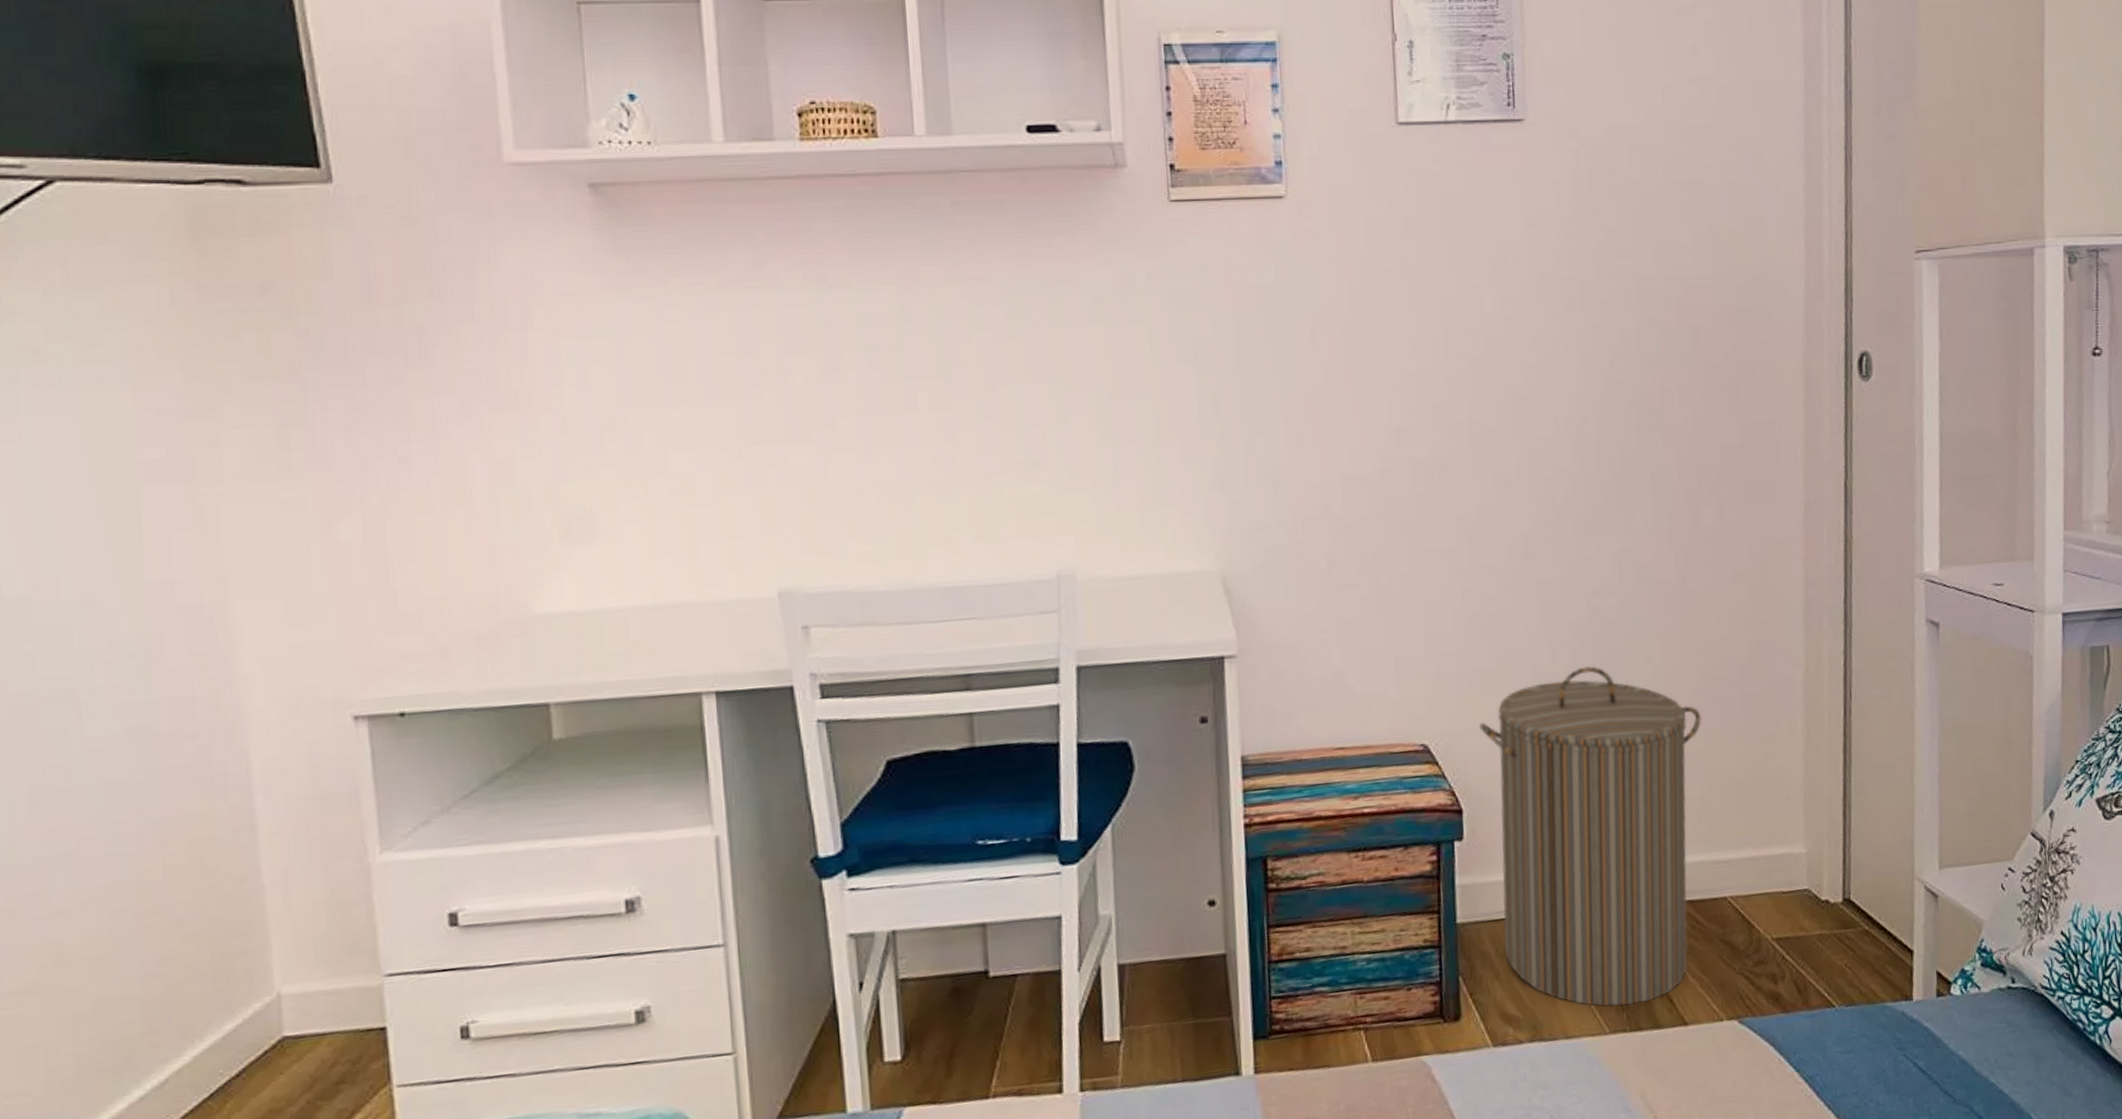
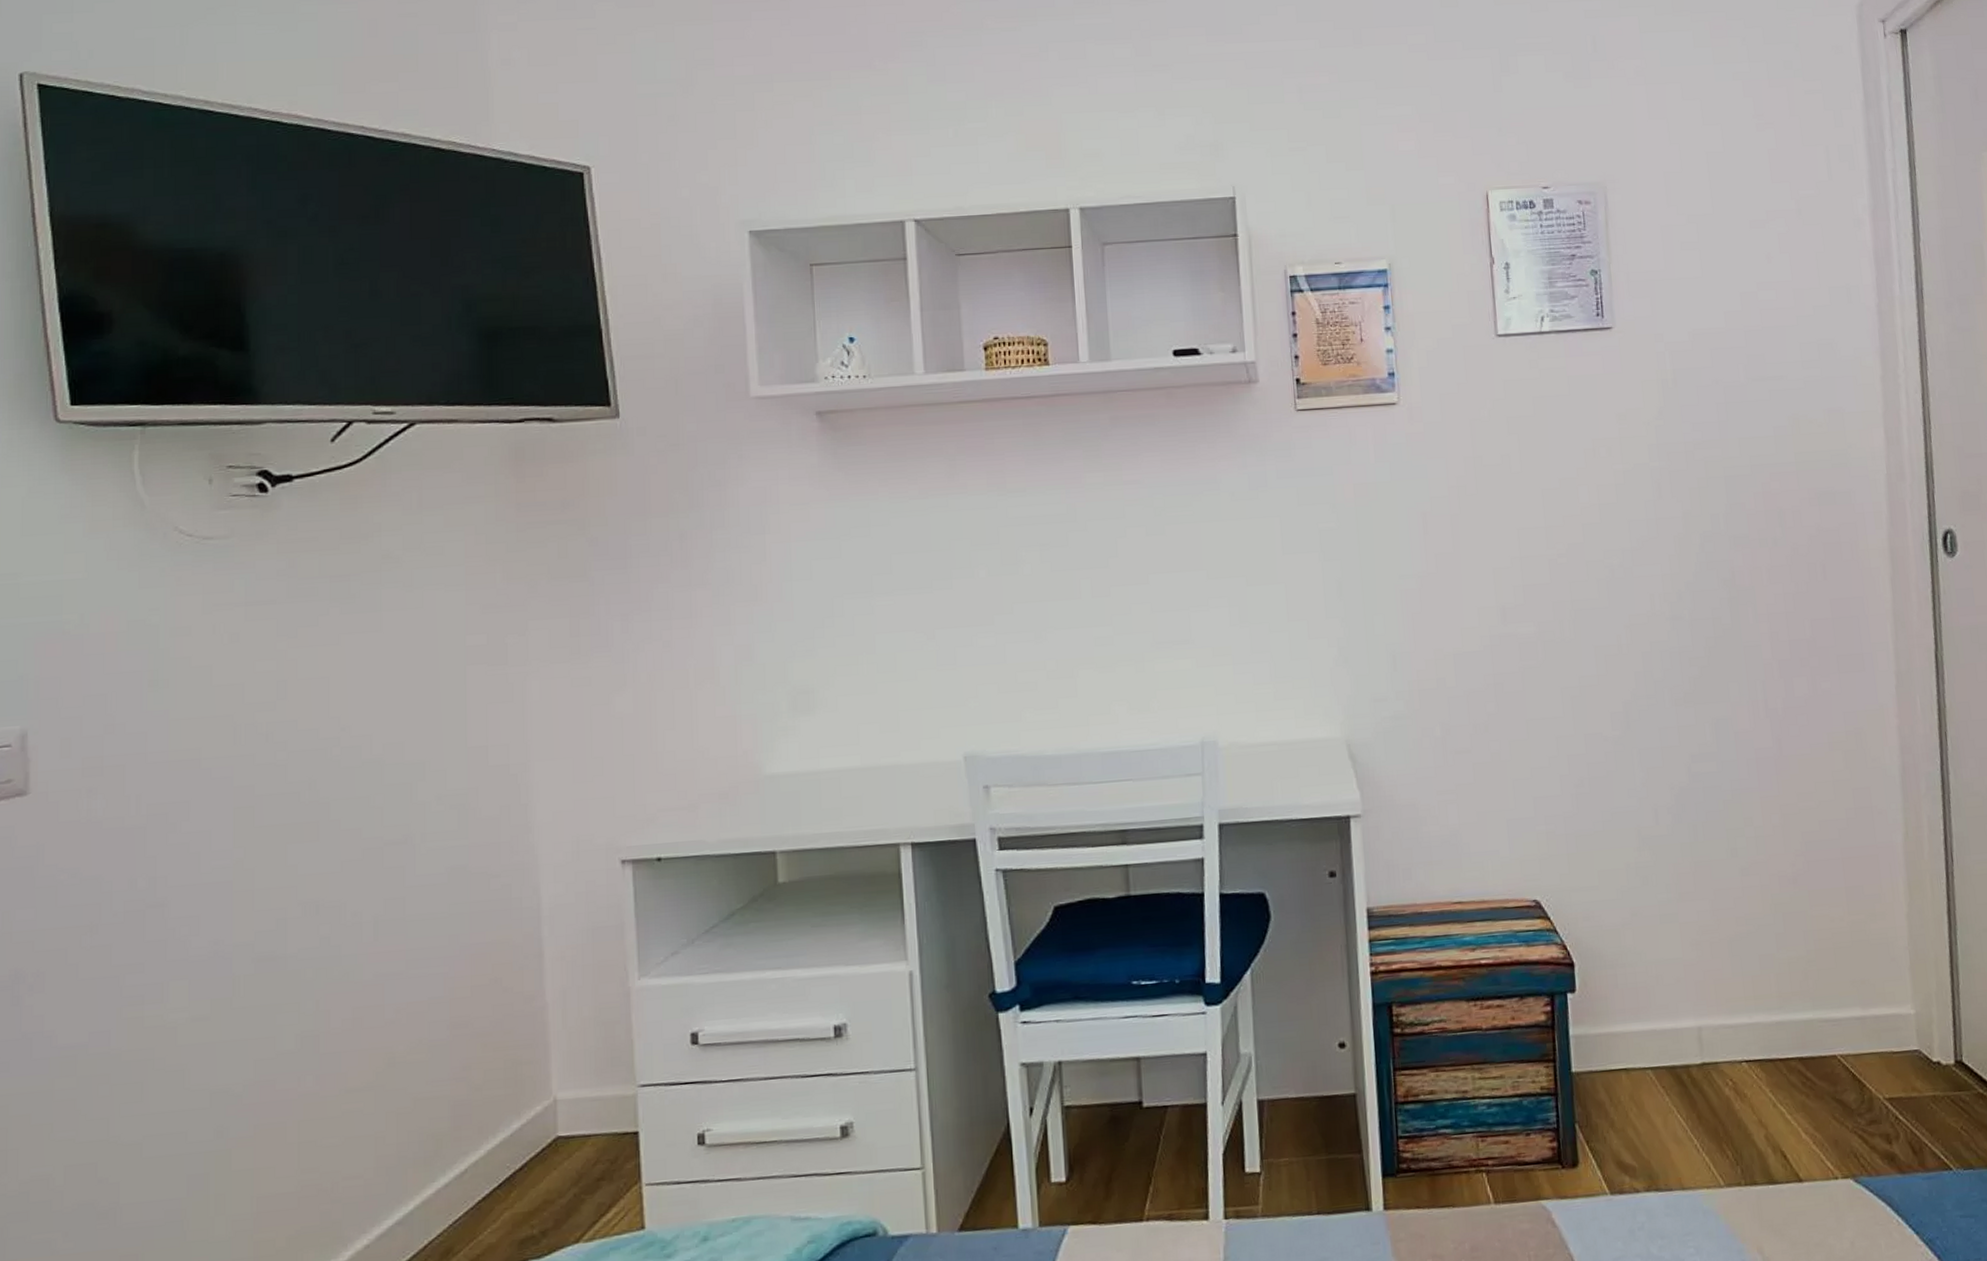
laundry hamper: present [1479,666,1701,1007] -> none [1588,828,1803,1160]

